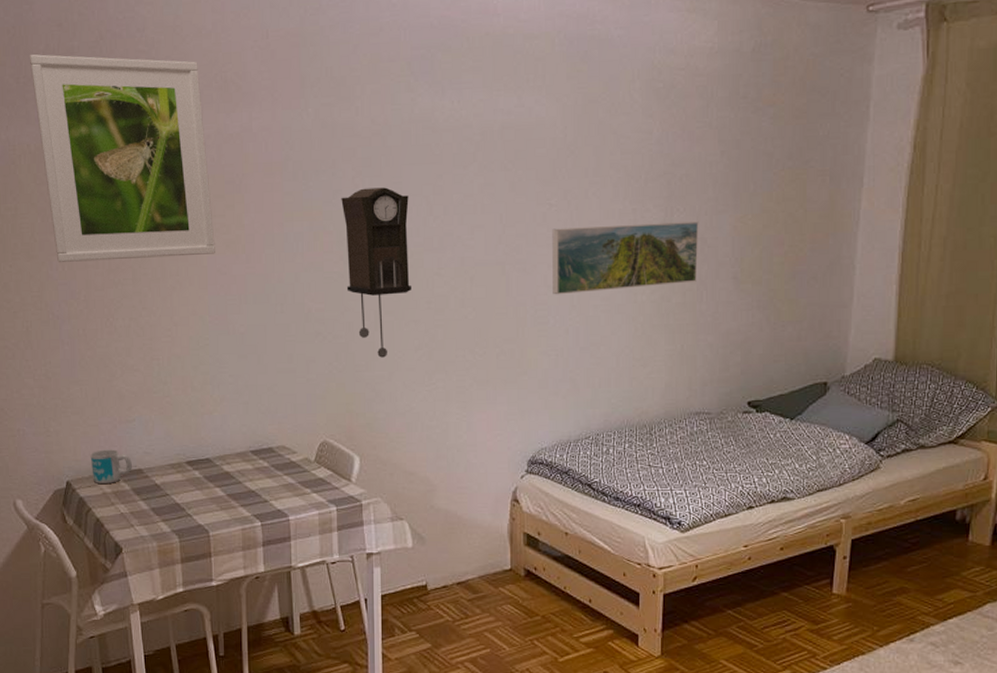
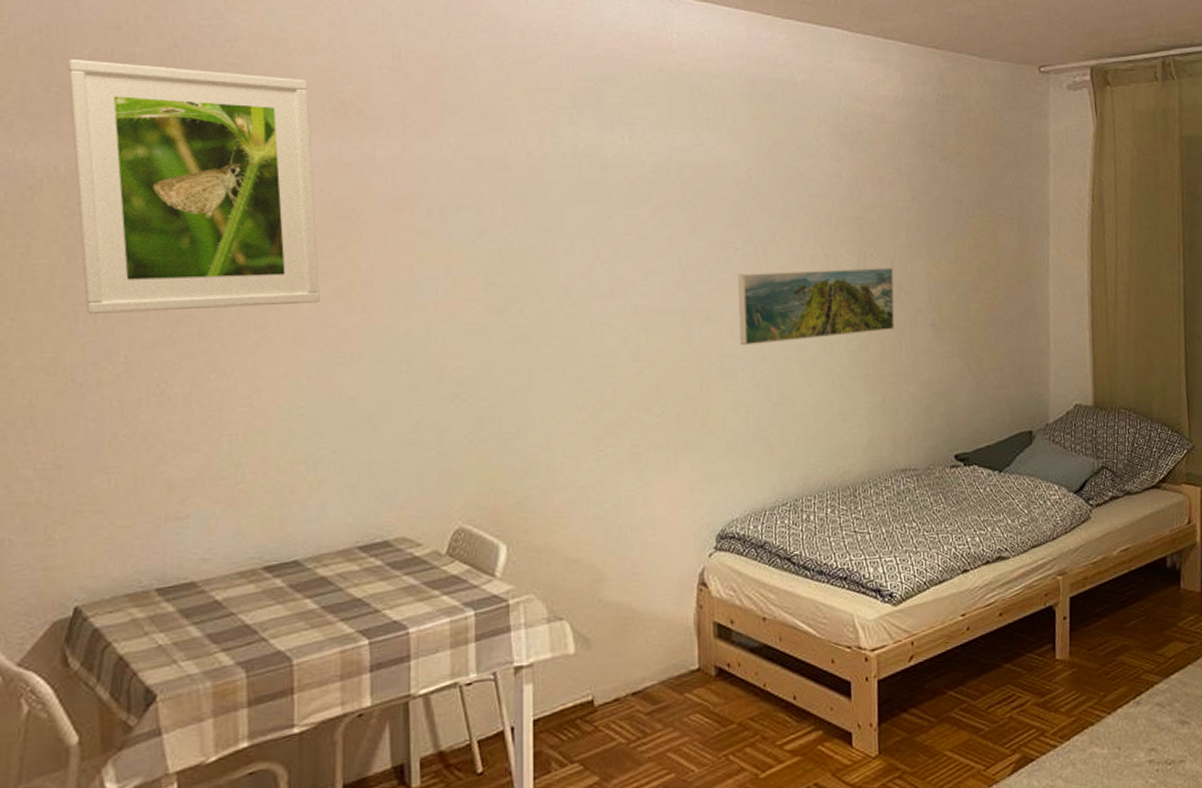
mug: present [90,449,132,485] -> none [115,558,181,608]
pendulum clock: present [341,187,411,358] -> none [488,227,574,423]

